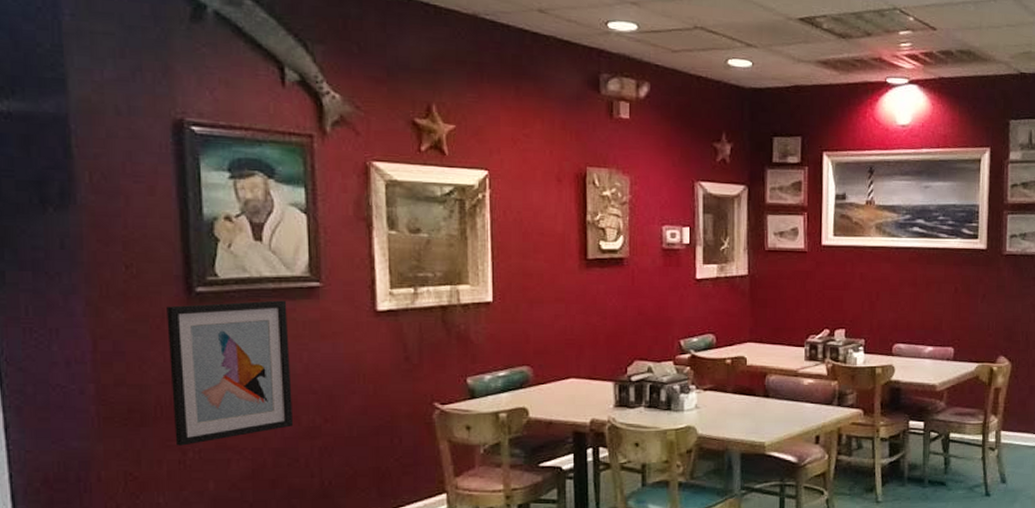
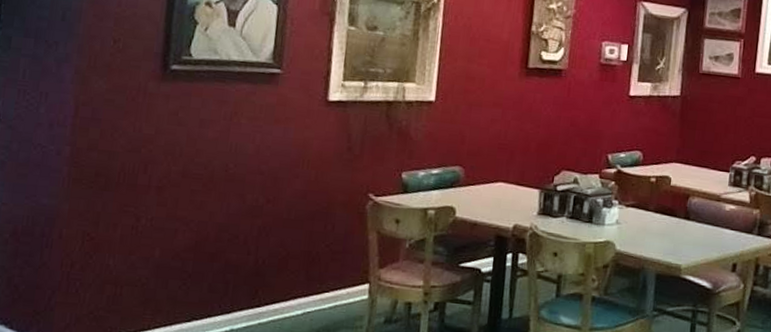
wall art: present [167,300,294,446] -> none [131,80,249,213]

